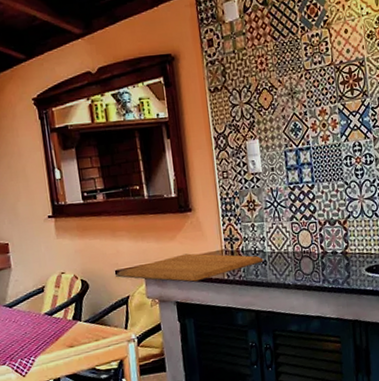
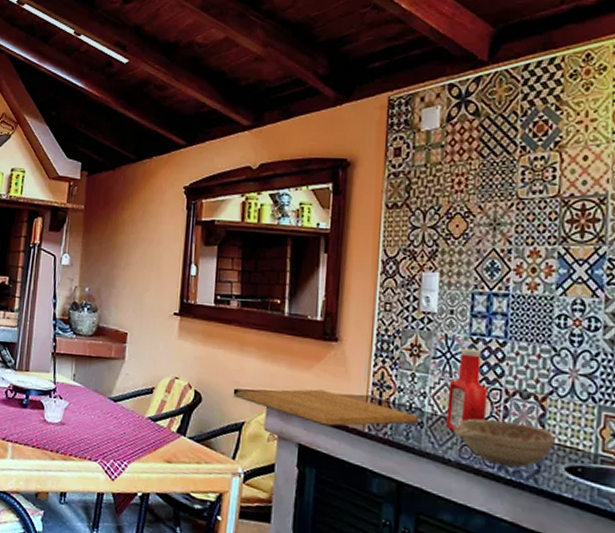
ketchup bottle: none [279,194,309,262] -> present [445,347,488,432]
decorative bowl: none [289,243,357,279] -> present [455,418,557,467]

